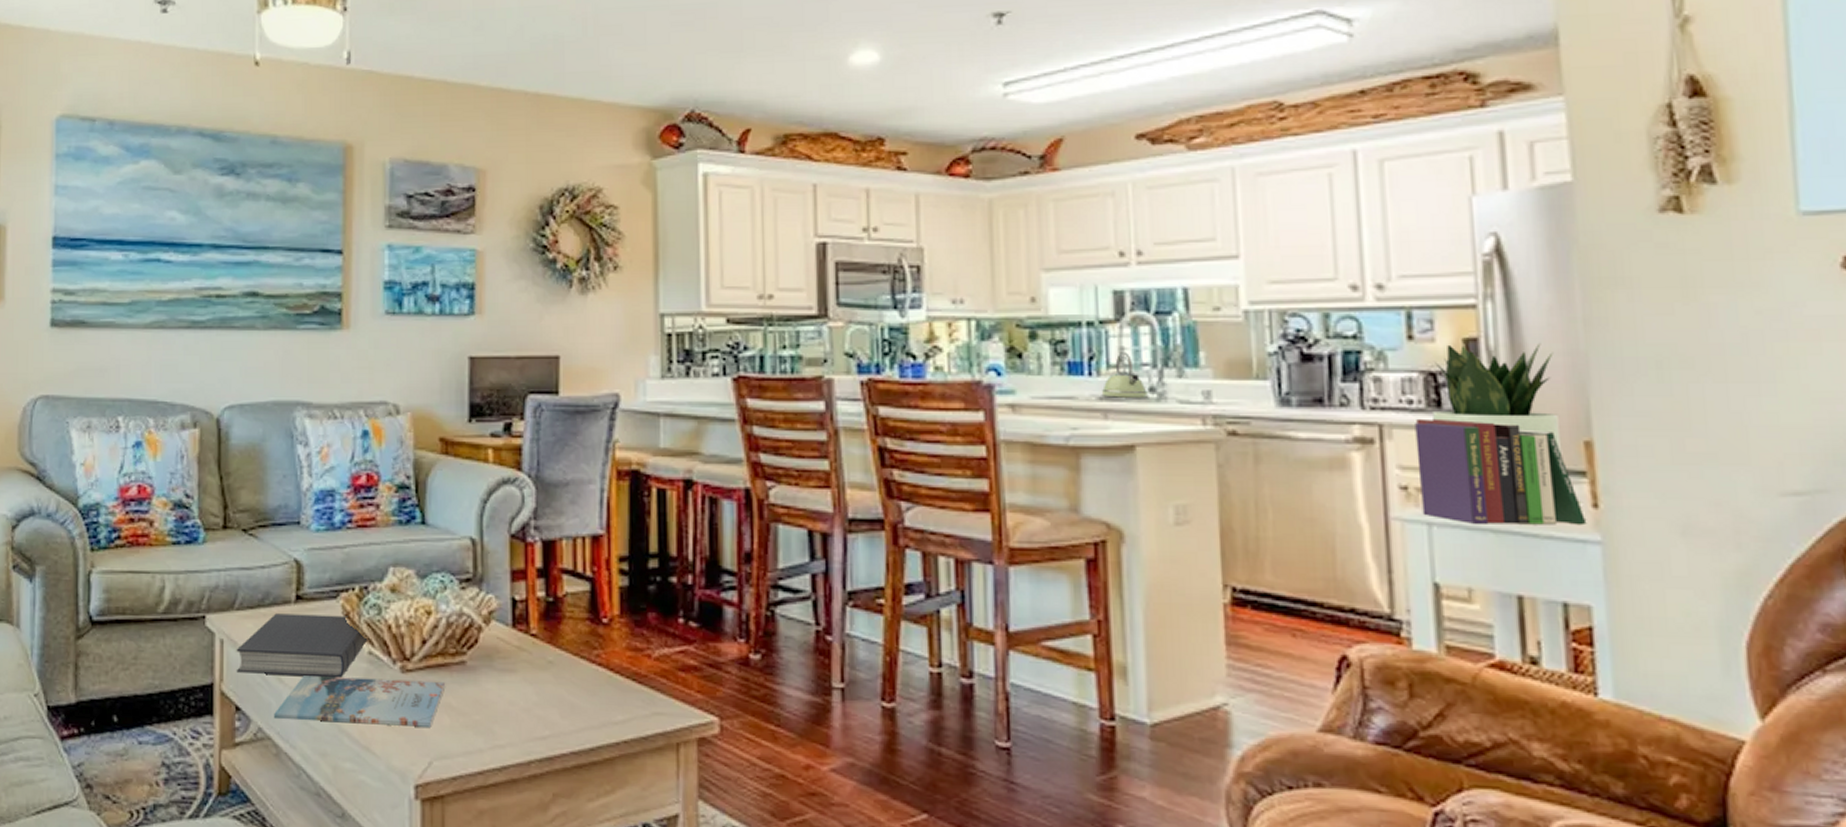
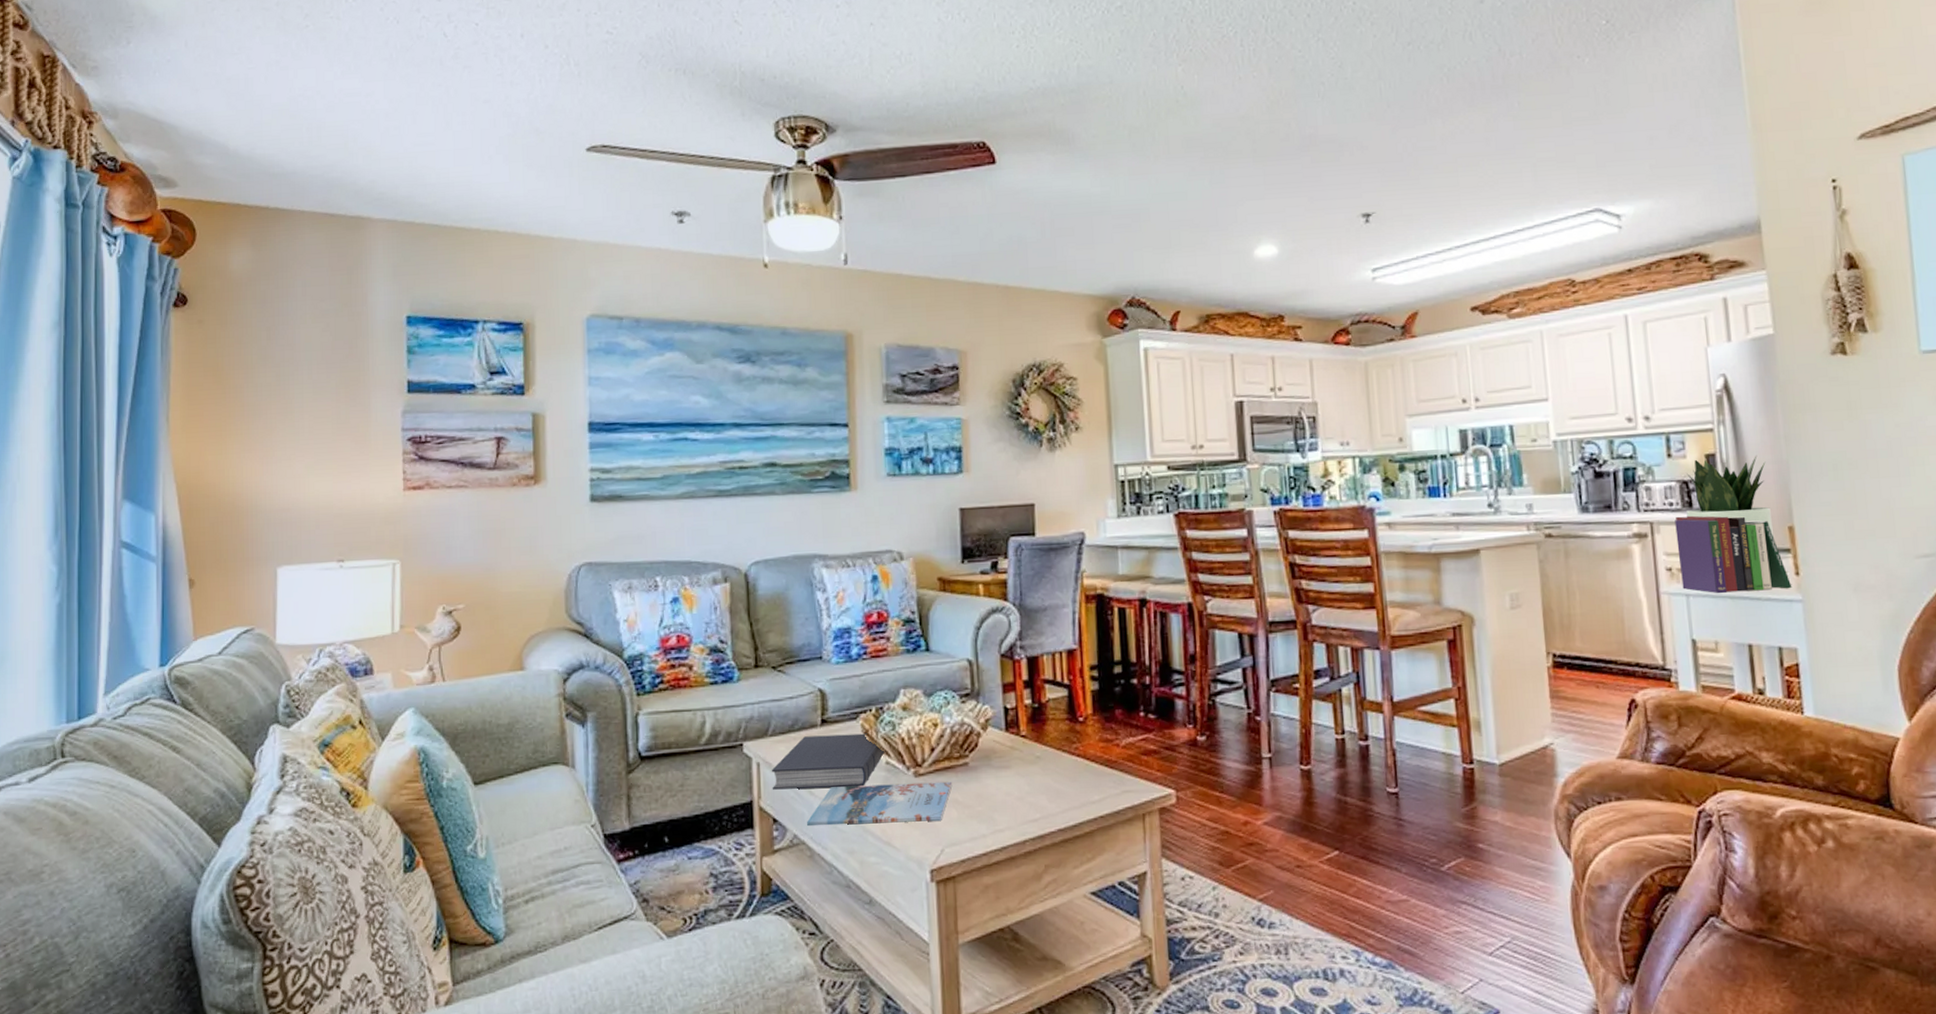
kettle: present [1101,352,1149,398] -> none [1453,477,1488,514]

